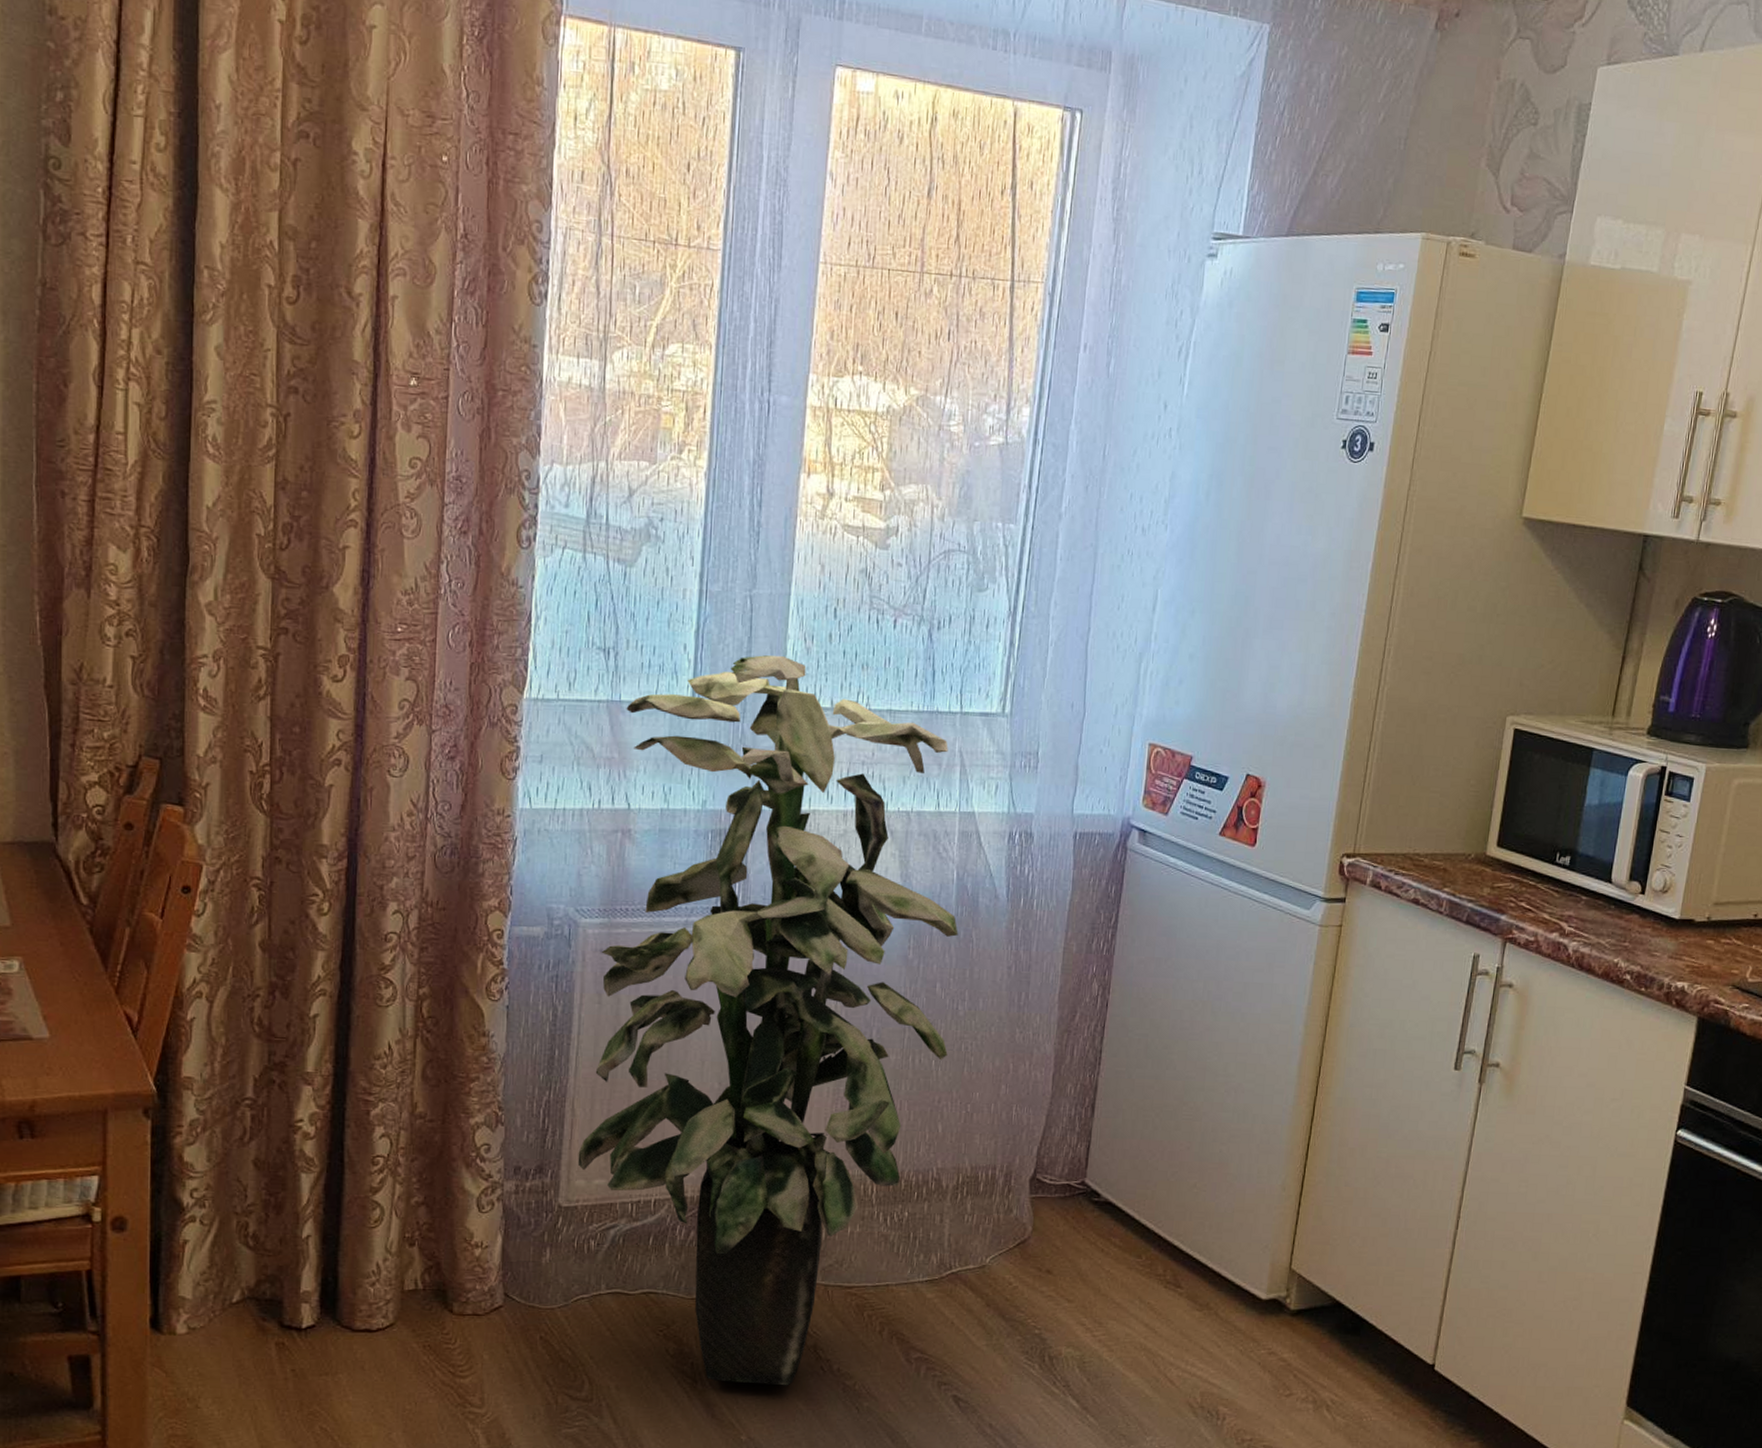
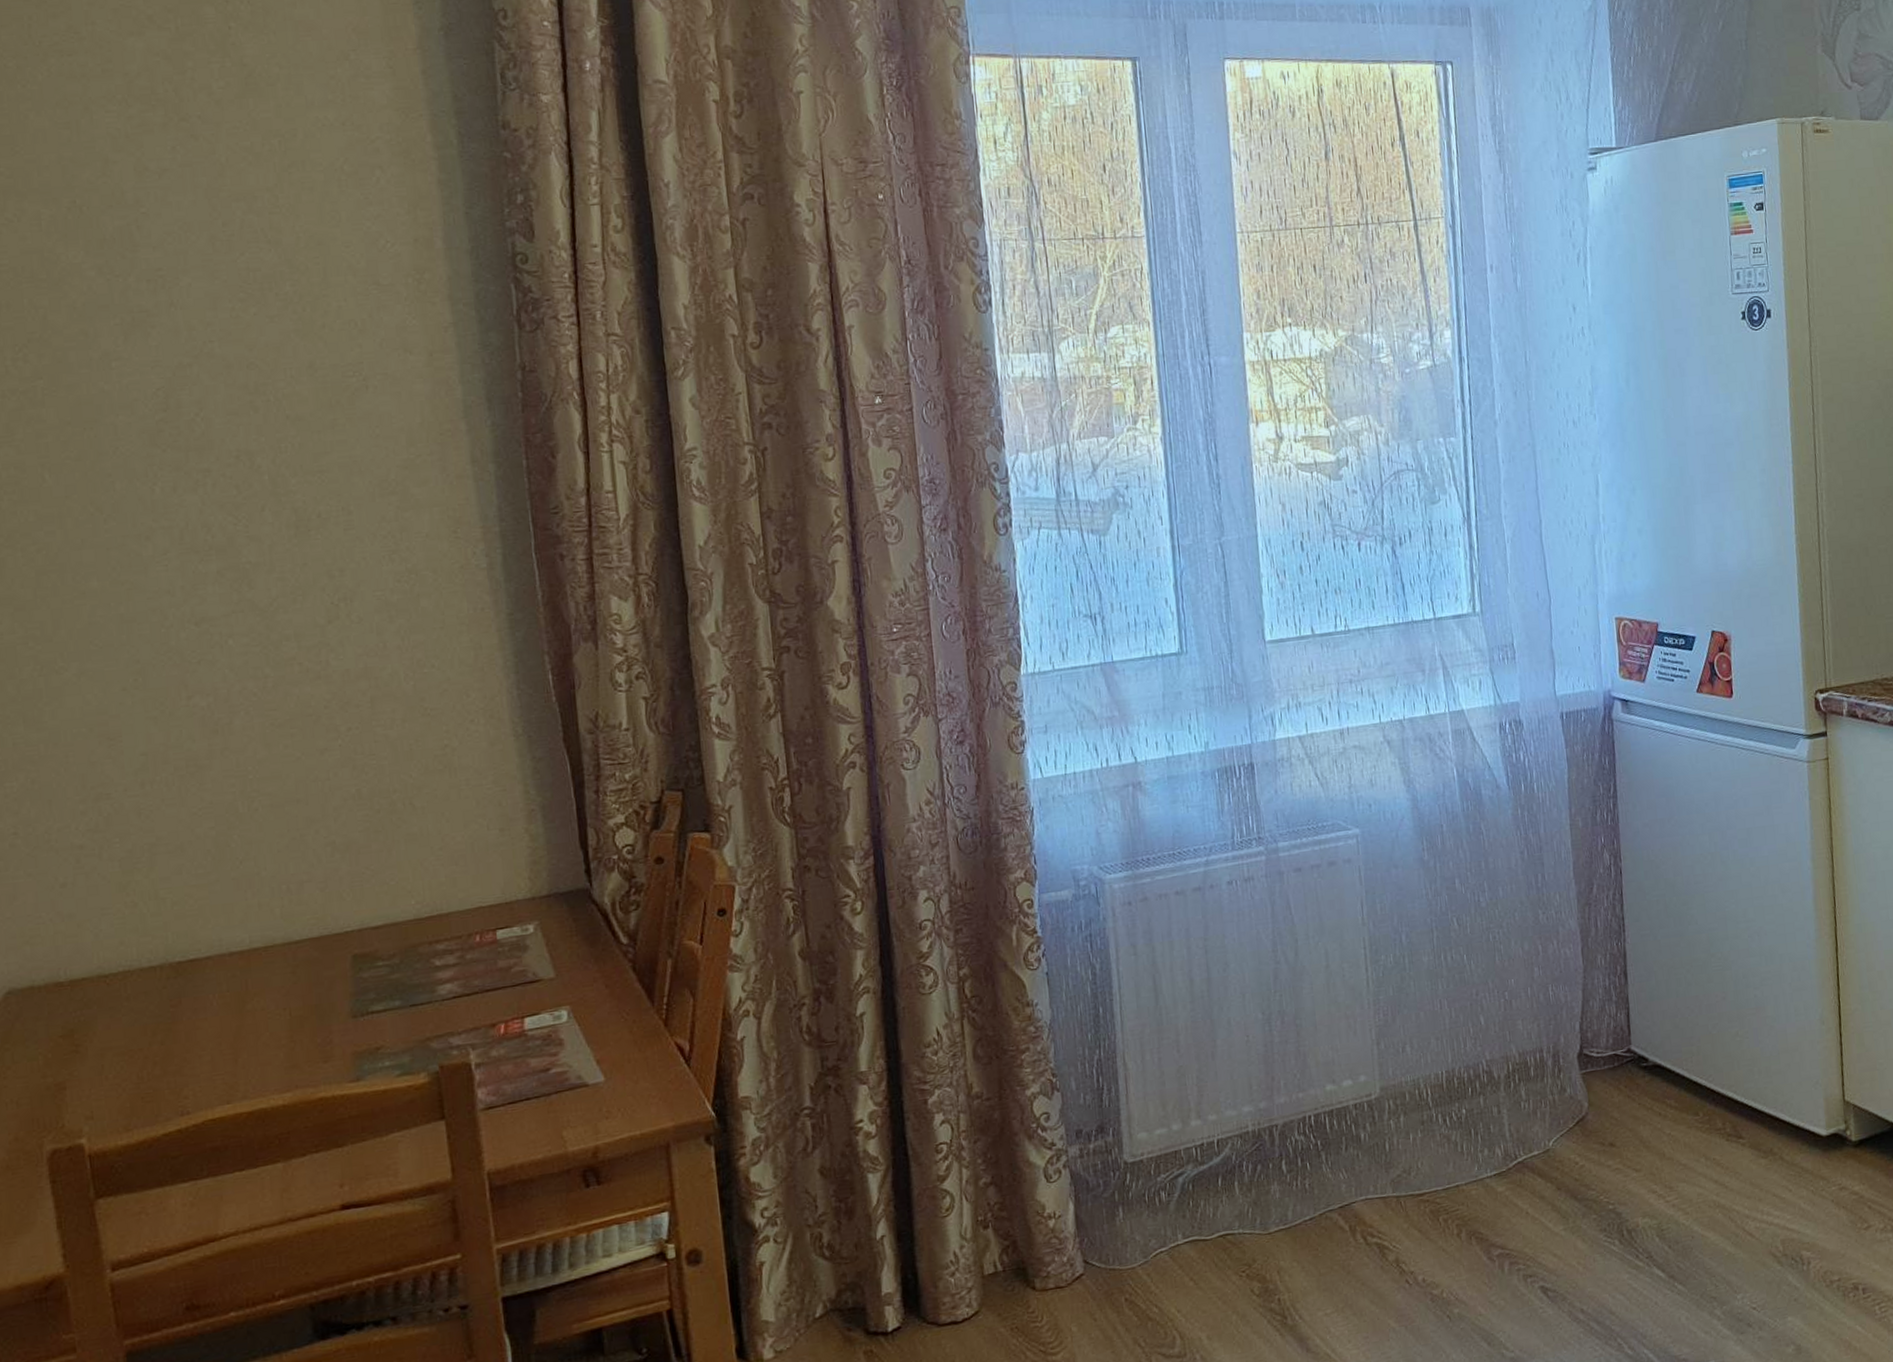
indoor plant: present [577,655,958,1386] -> none [1119,593,1477,1314]

